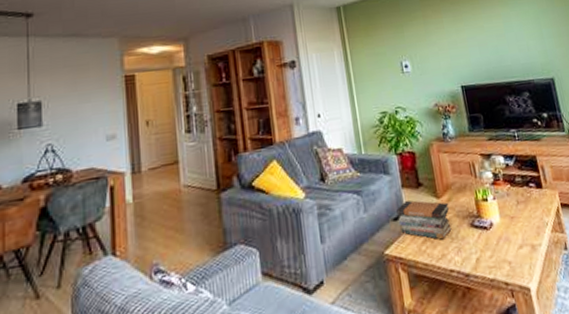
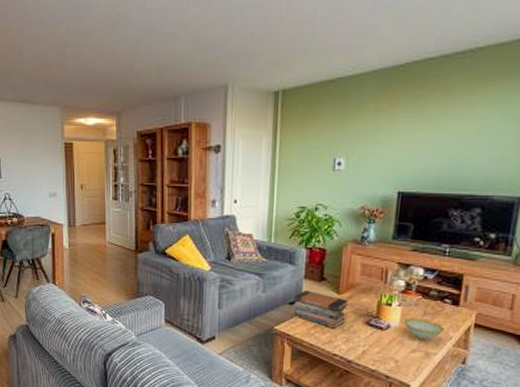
decorative bowl: none [502,208,540,233] -> present [403,318,445,341]

